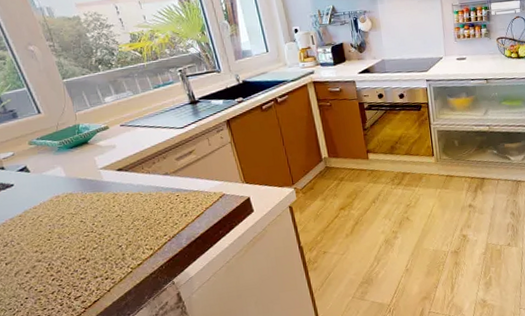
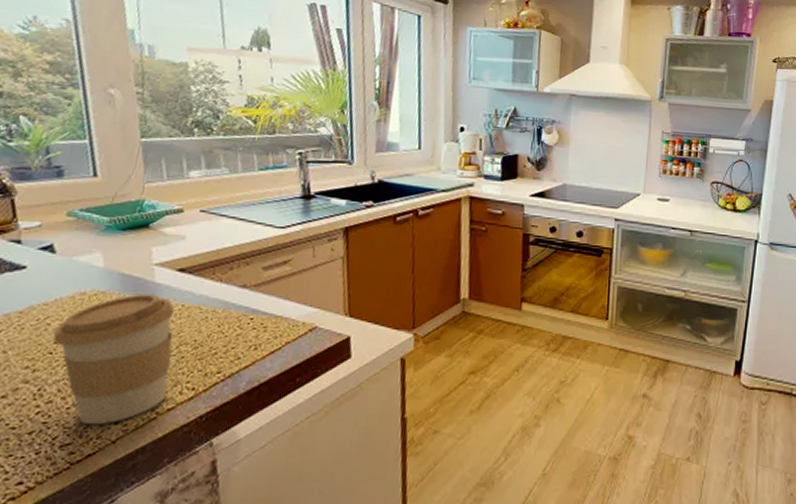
coffee cup: none [46,189,135,283] -> present [53,293,175,425]

